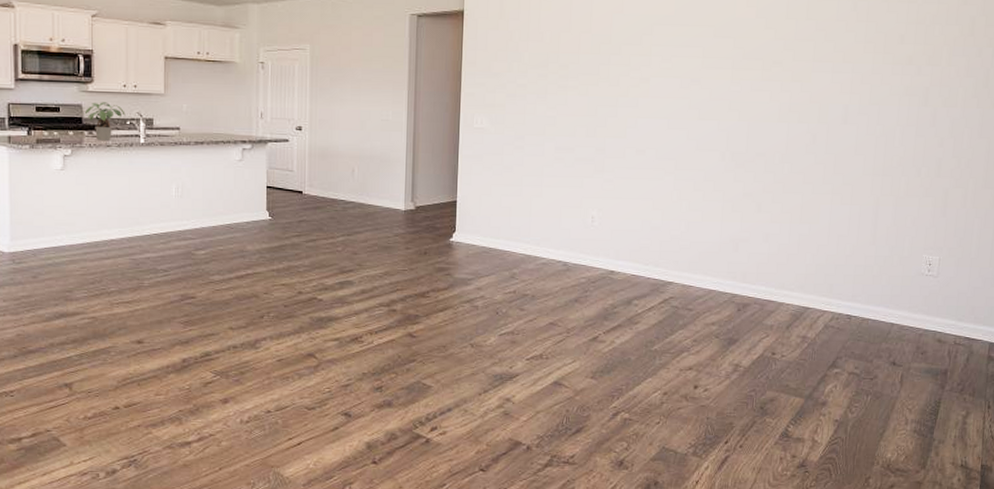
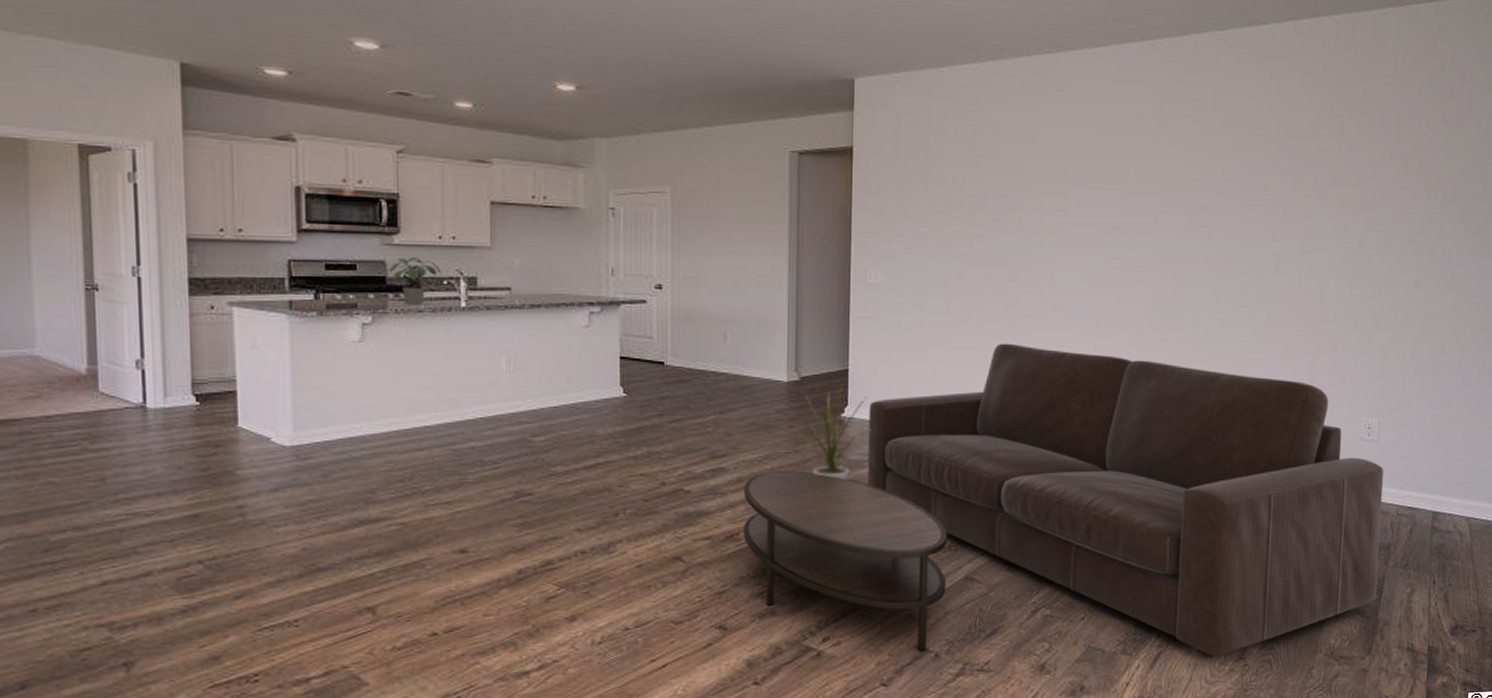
coffee table: none [366,285,540,445] -> present [744,471,948,653]
house plant: none [411,213,473,296] -> present [795,383,867,481]
sofa: none [471,181,943,464] -> present [867,343,1384,659]

